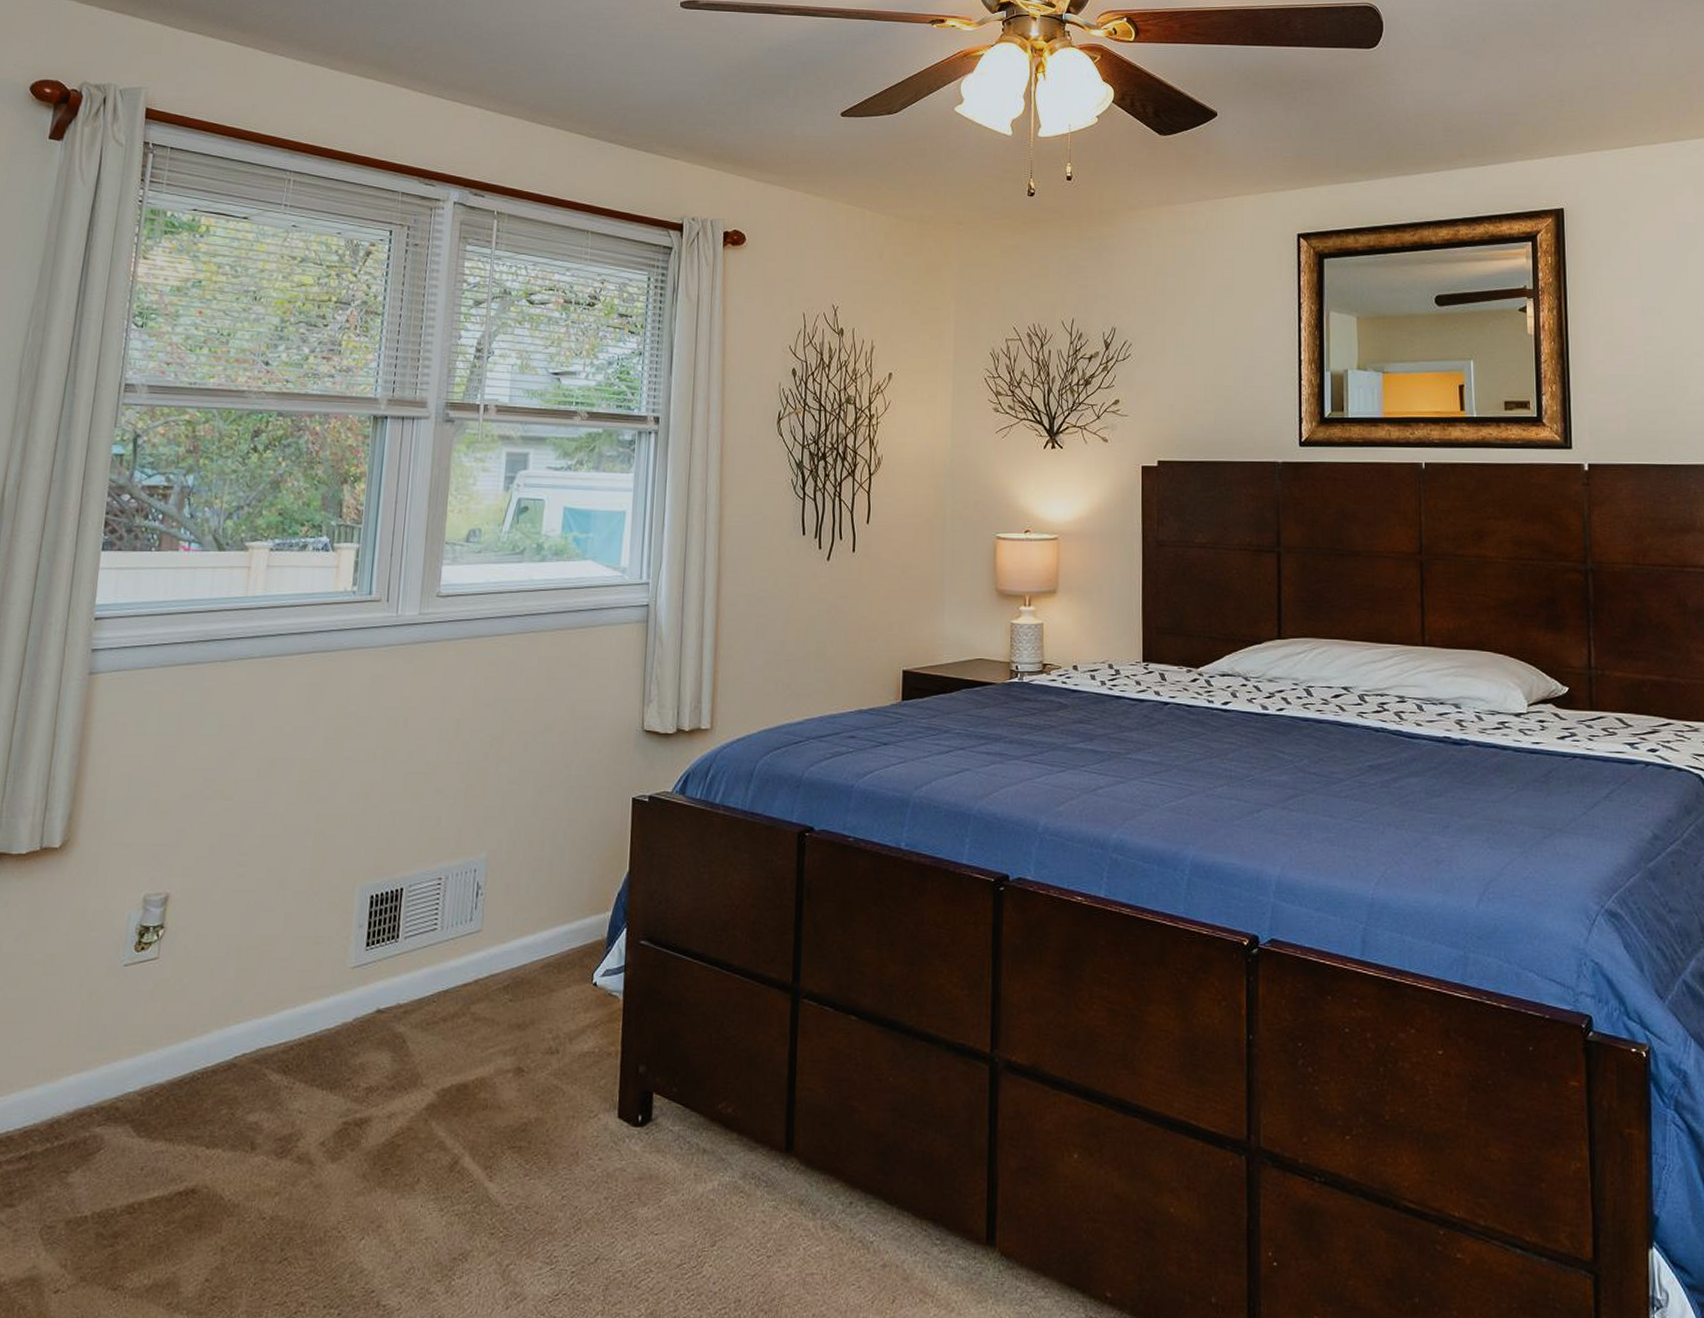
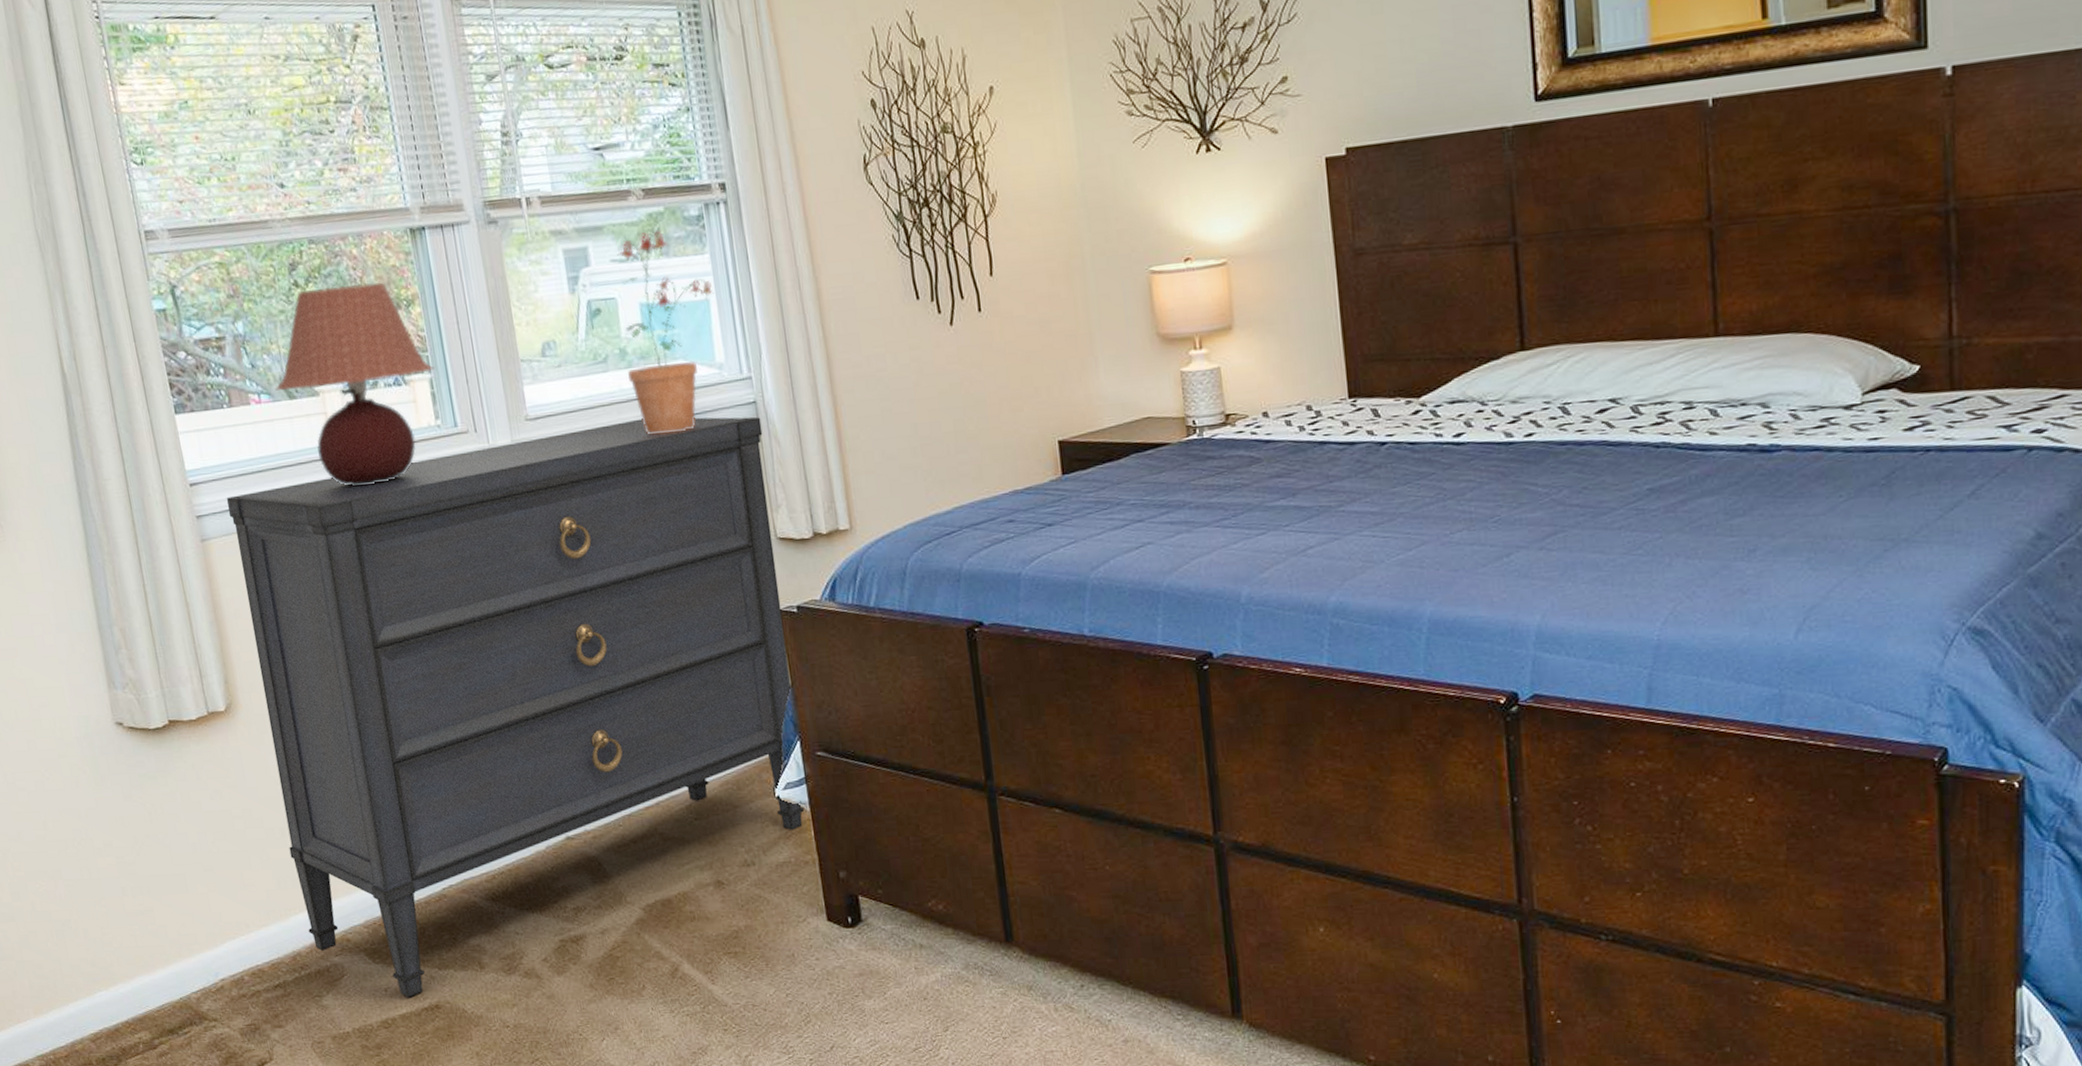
dresser: none [76,608,650,1179] -> present [226,417,805,998]
table lamp: none [207,455,364,638] -> present [275,282,435,486]
potted plant: none [540,447,631,624] -> present [617,230,714,435]

